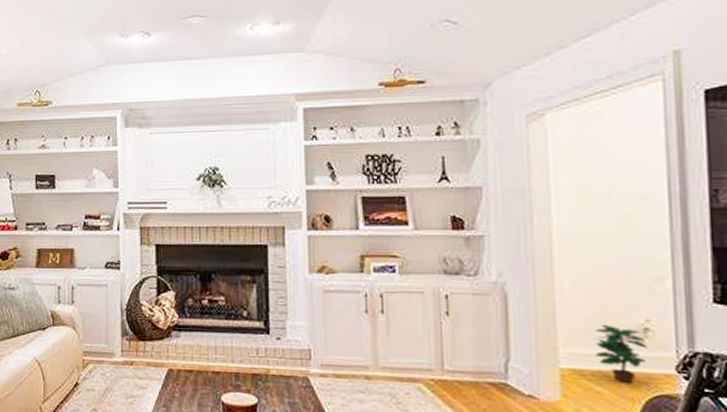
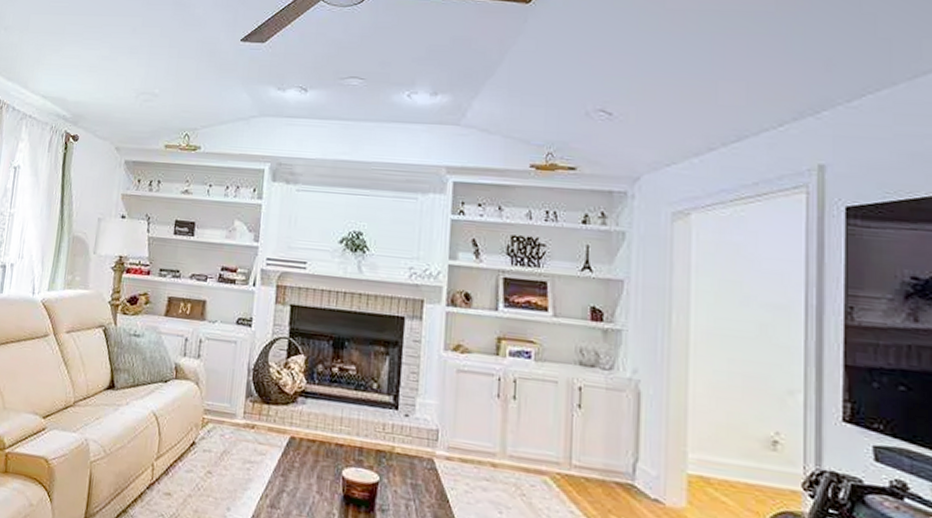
potted plant: present [595,325,649,384] -> none [724,433,777,498]

